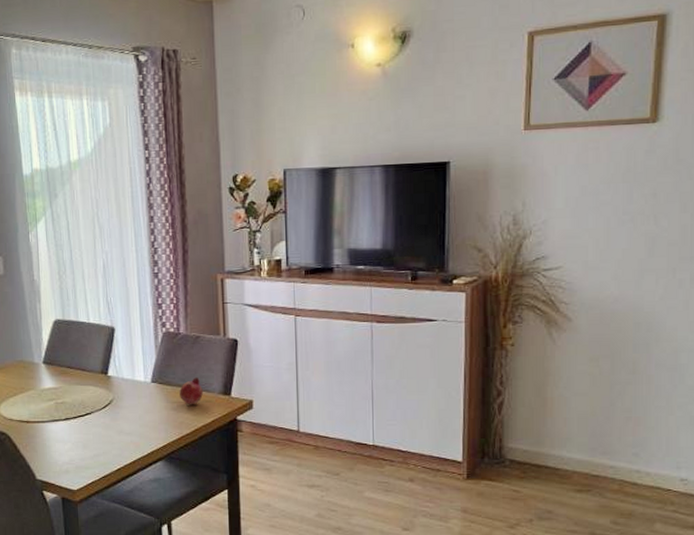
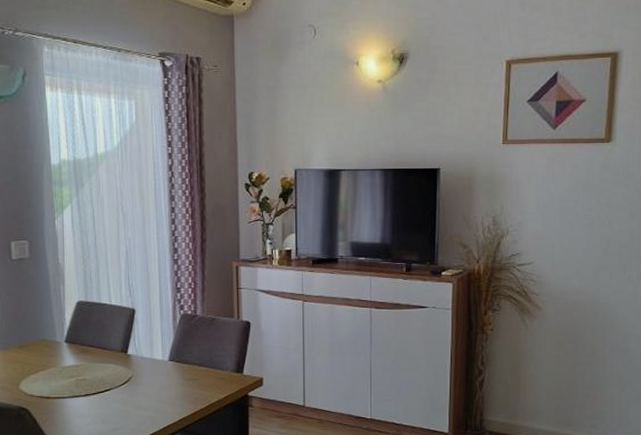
fruit: present [179,377,203,404] -> none [195,356,217,381]

